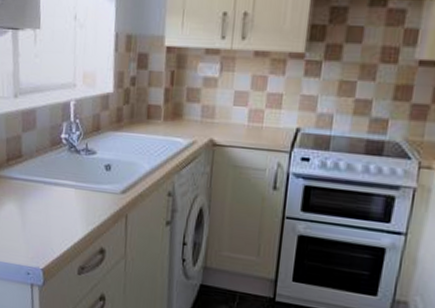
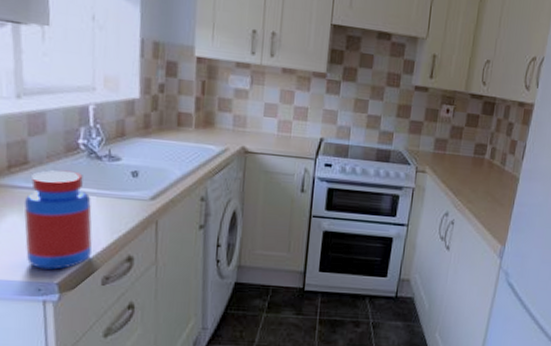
jar: none [18,163,71,256] -> present [23,170,92,270]

